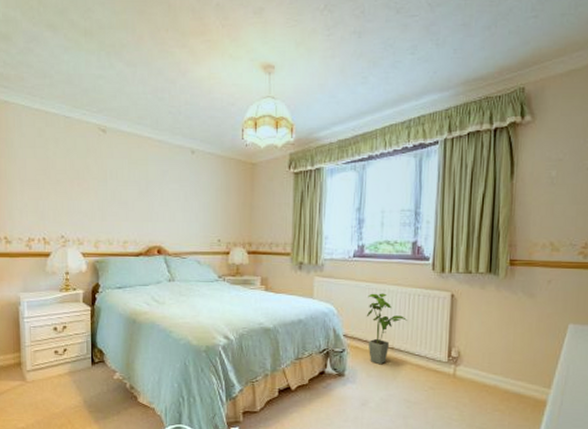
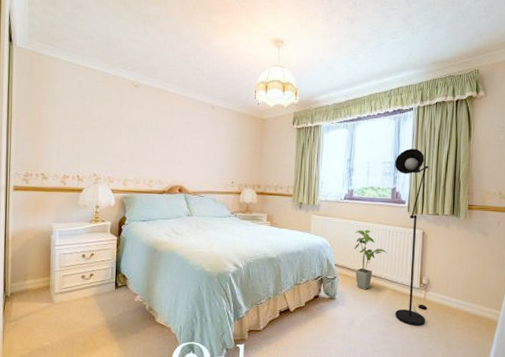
floor lamp: none [415,192,461,407] -> present [394,148,431,326]

